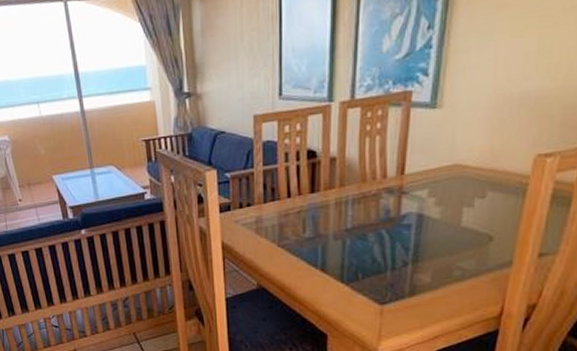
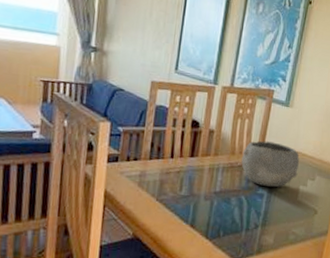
bowl: none [376,157,459,215] -> present [241,141,300,188]

